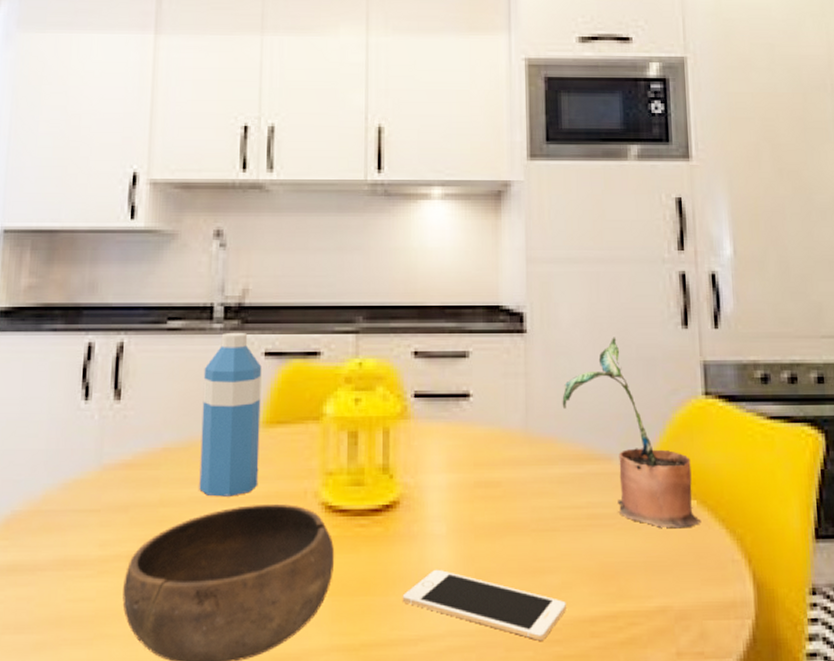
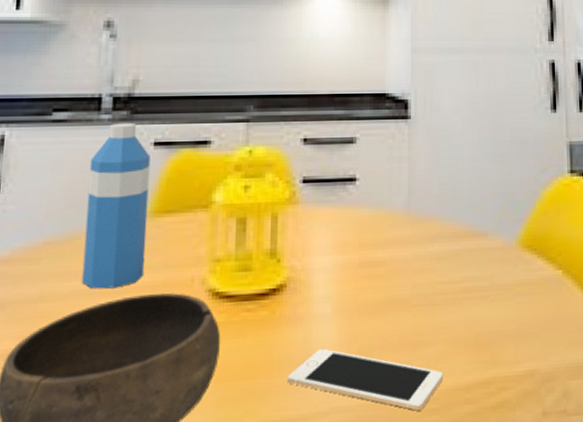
potted plant: present [562,337,702,529] -> none [442,121,566,298]

